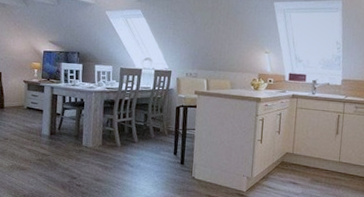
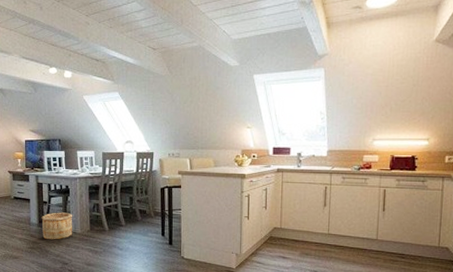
wooden bucket: none [53,125,86,153] -> present [41,212,73,240]

